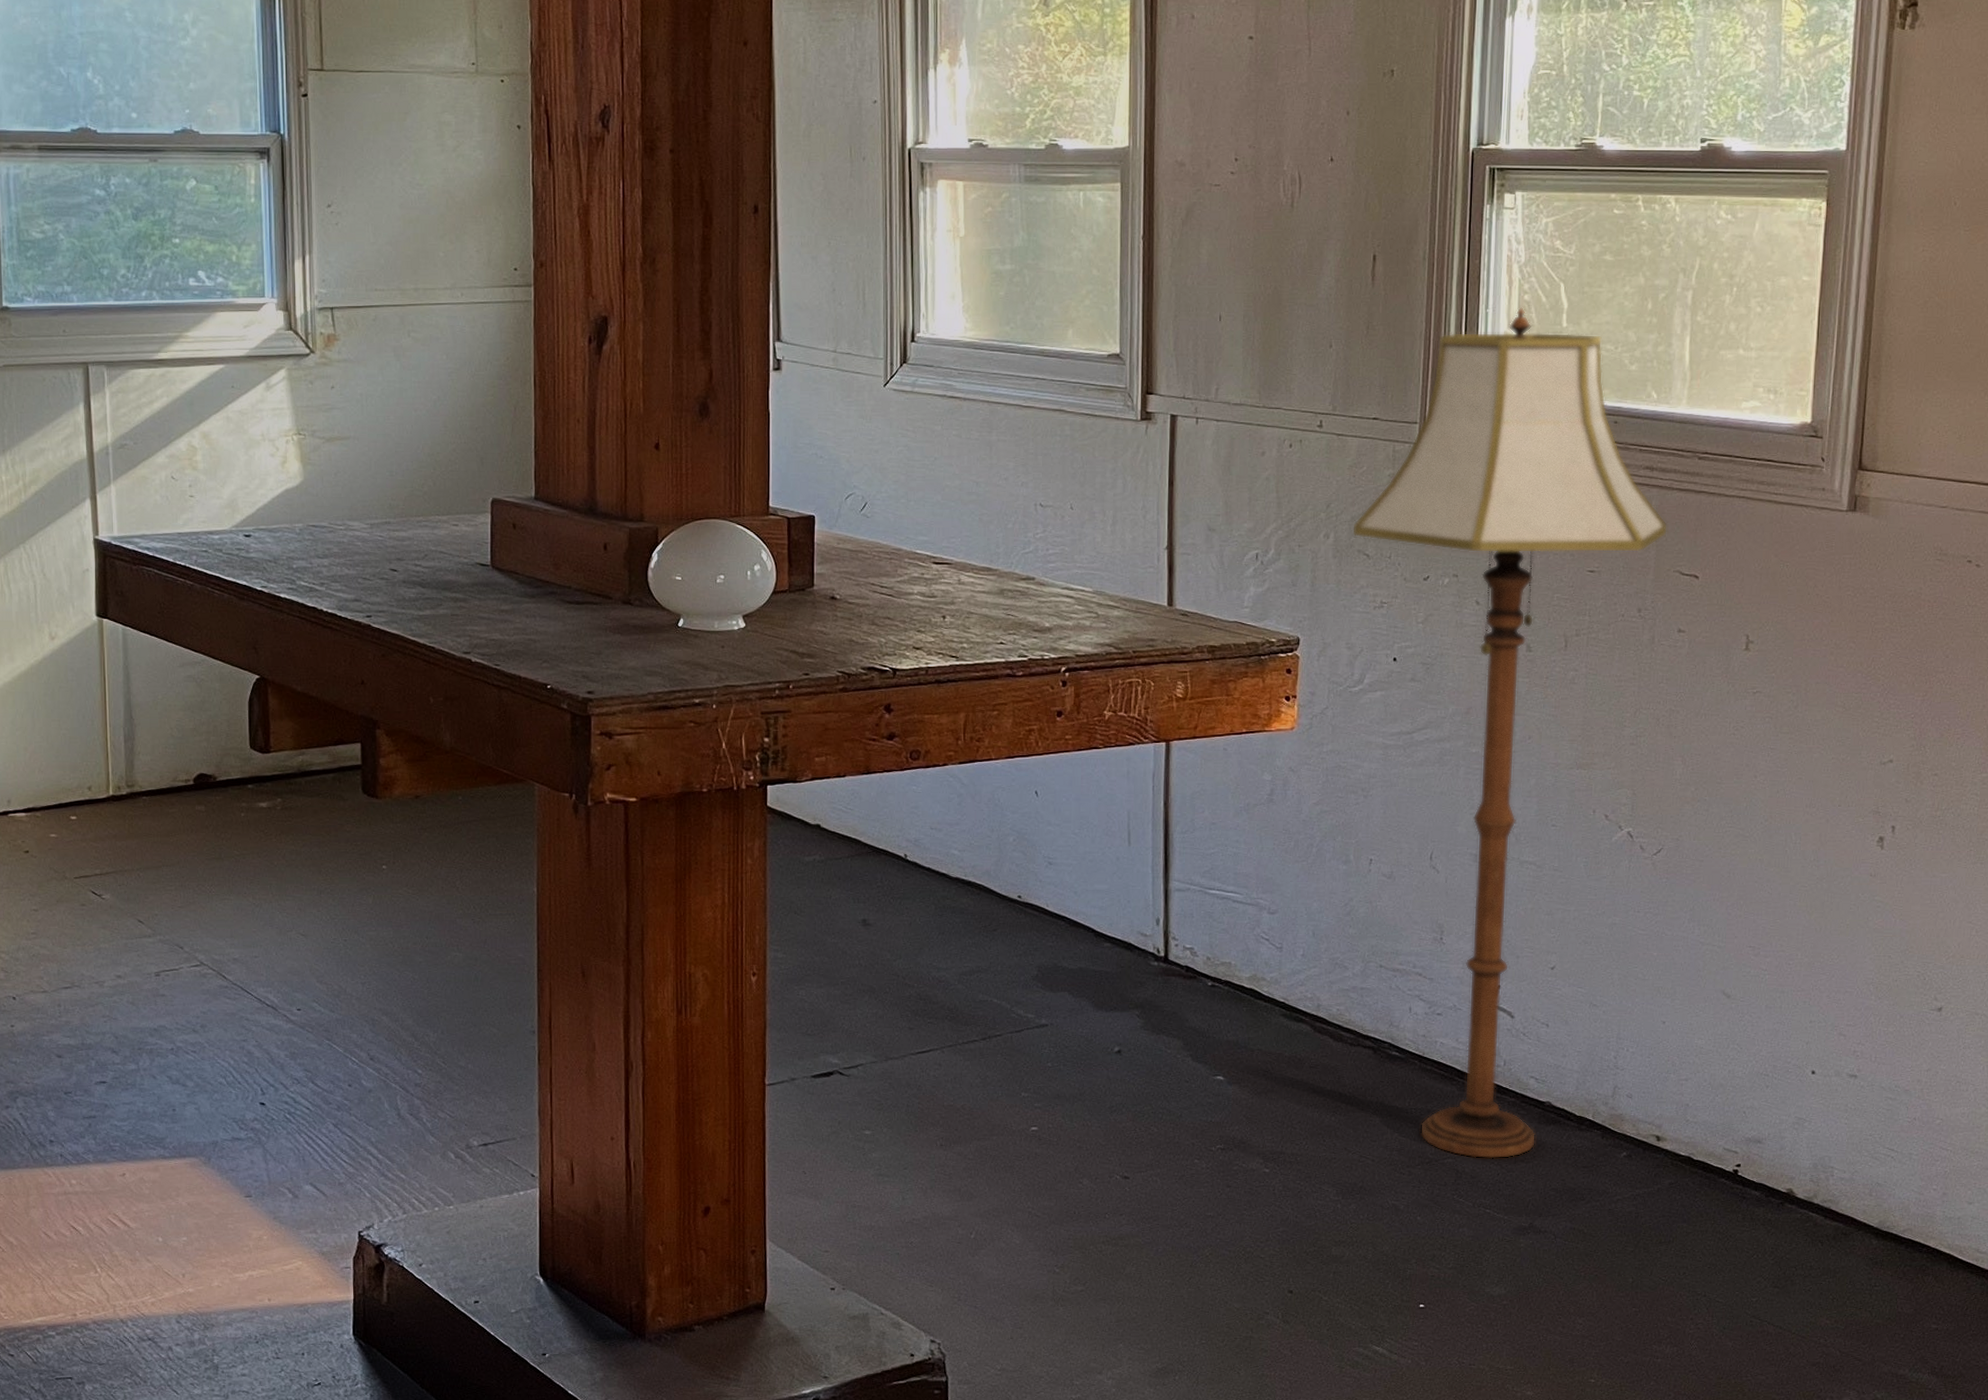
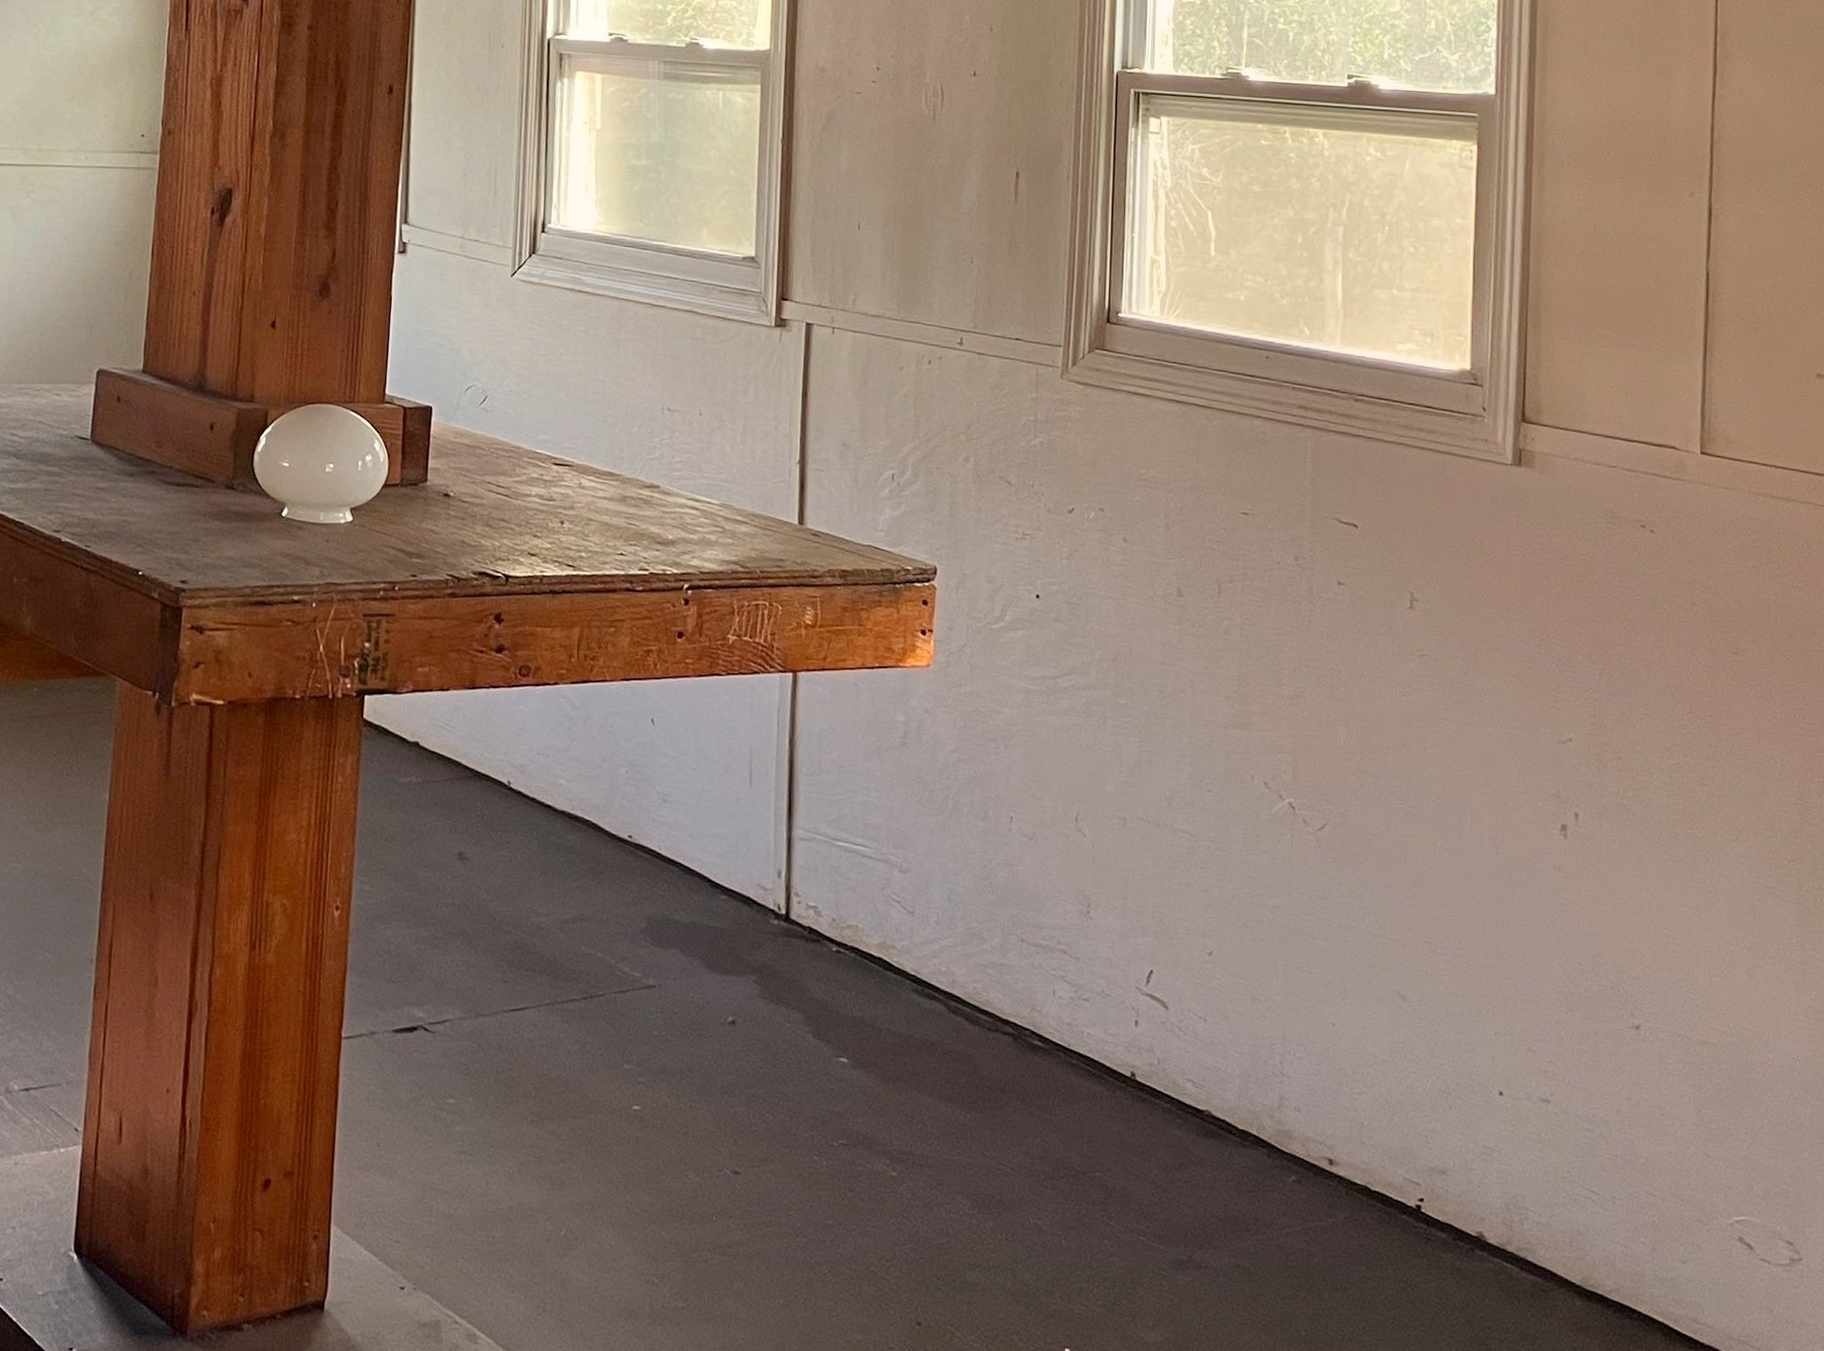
floor lamp: present [1351,307,1668,1159] -> none [992,233,1325,1176]

